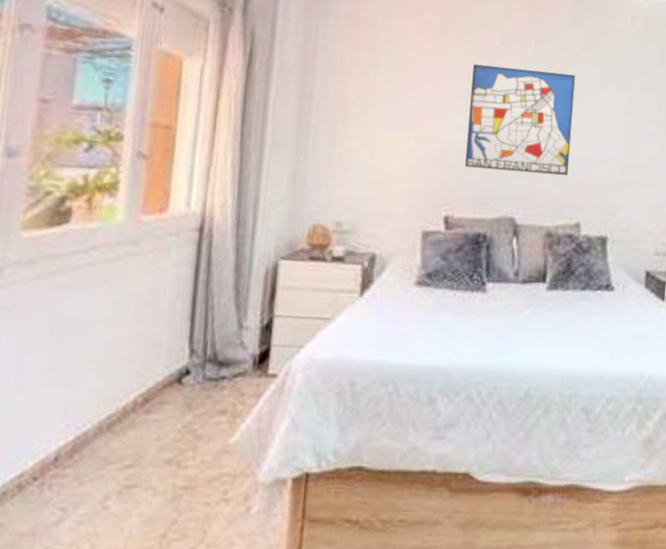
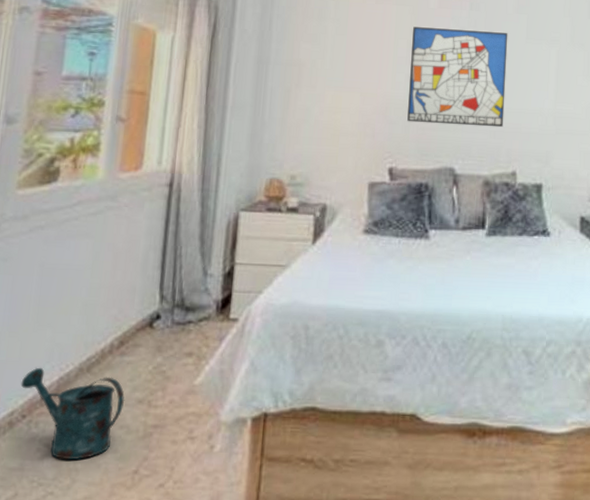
watering can: none [30,426,151,525] -> present [20,367,125,461]

